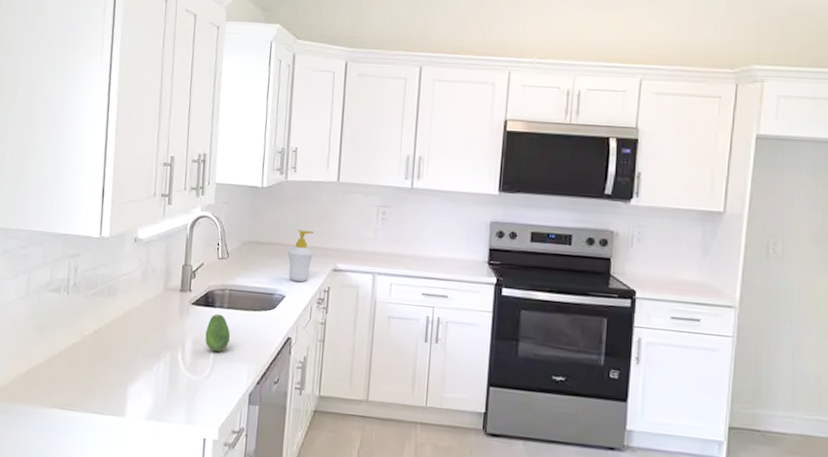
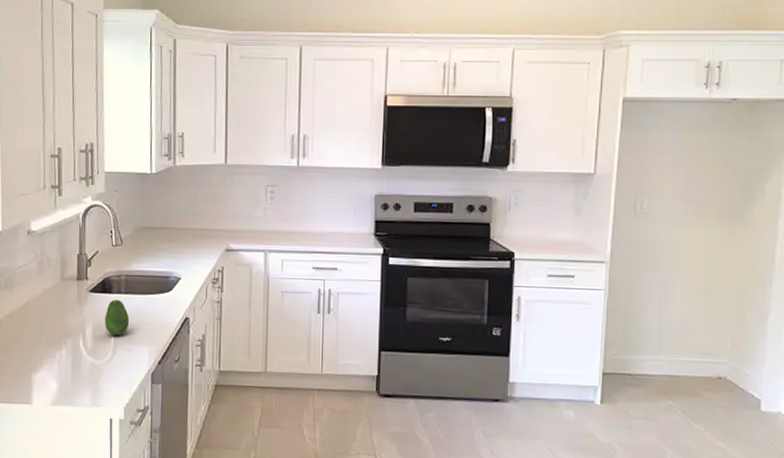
soap bottle: present [288,229,314,283] -> none [181,213,206,264]

